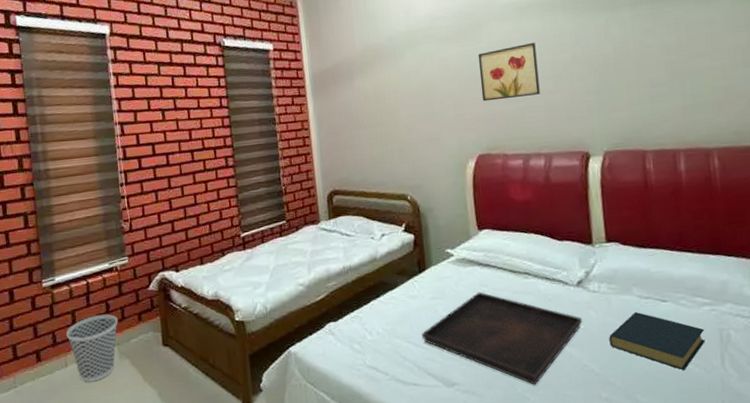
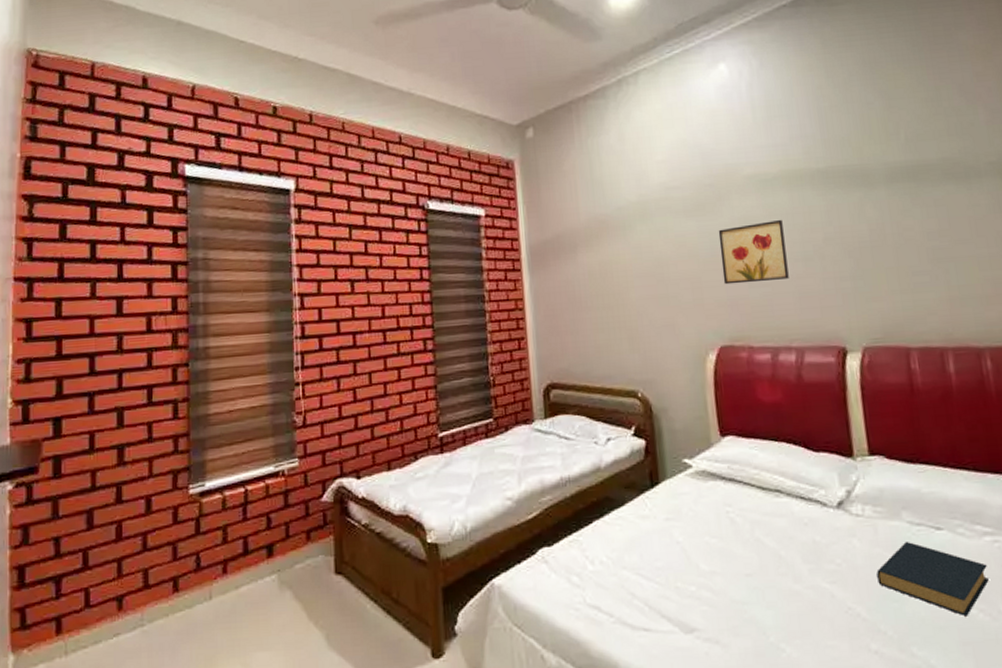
wastebasket: present [66,314,118,382] -> none [213,531,280,620]
serving tray: present [421,292,583,385] -> none [653,512,846,633]

